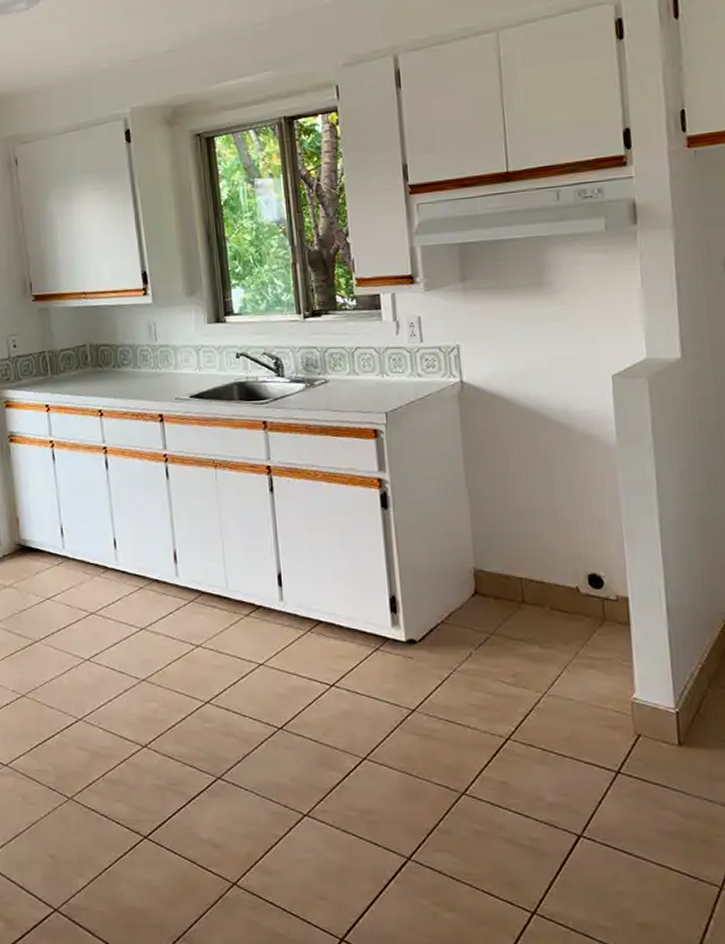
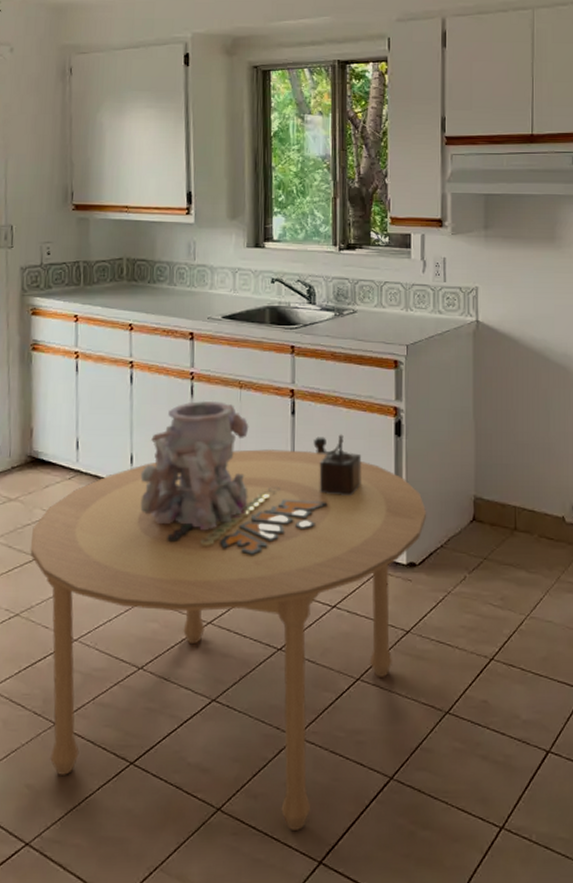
dining table: none [28,528,424,907] -> present [30,449,427,830]
vase: none [125,481,234,610] -> present [140,400,249,529]
pepper mill: none [295,509,350,572] -> present [313,434,362,496]

